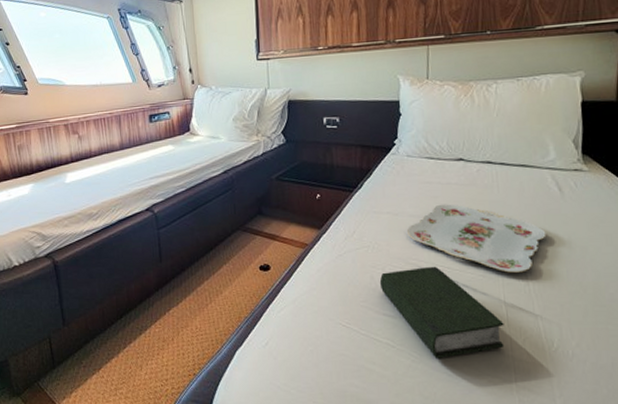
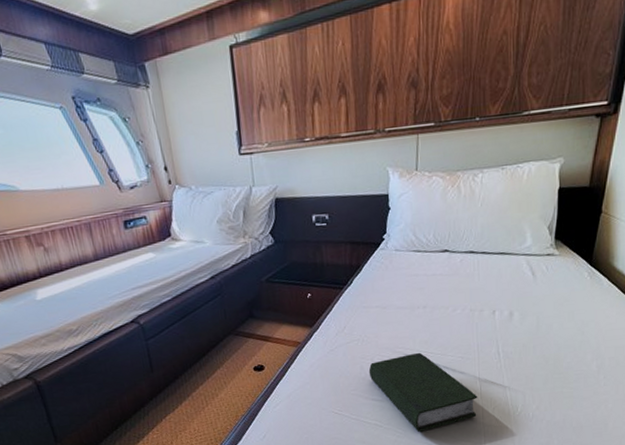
serving tray: present [407,204,547,273] -> none [395,294,518,353]

